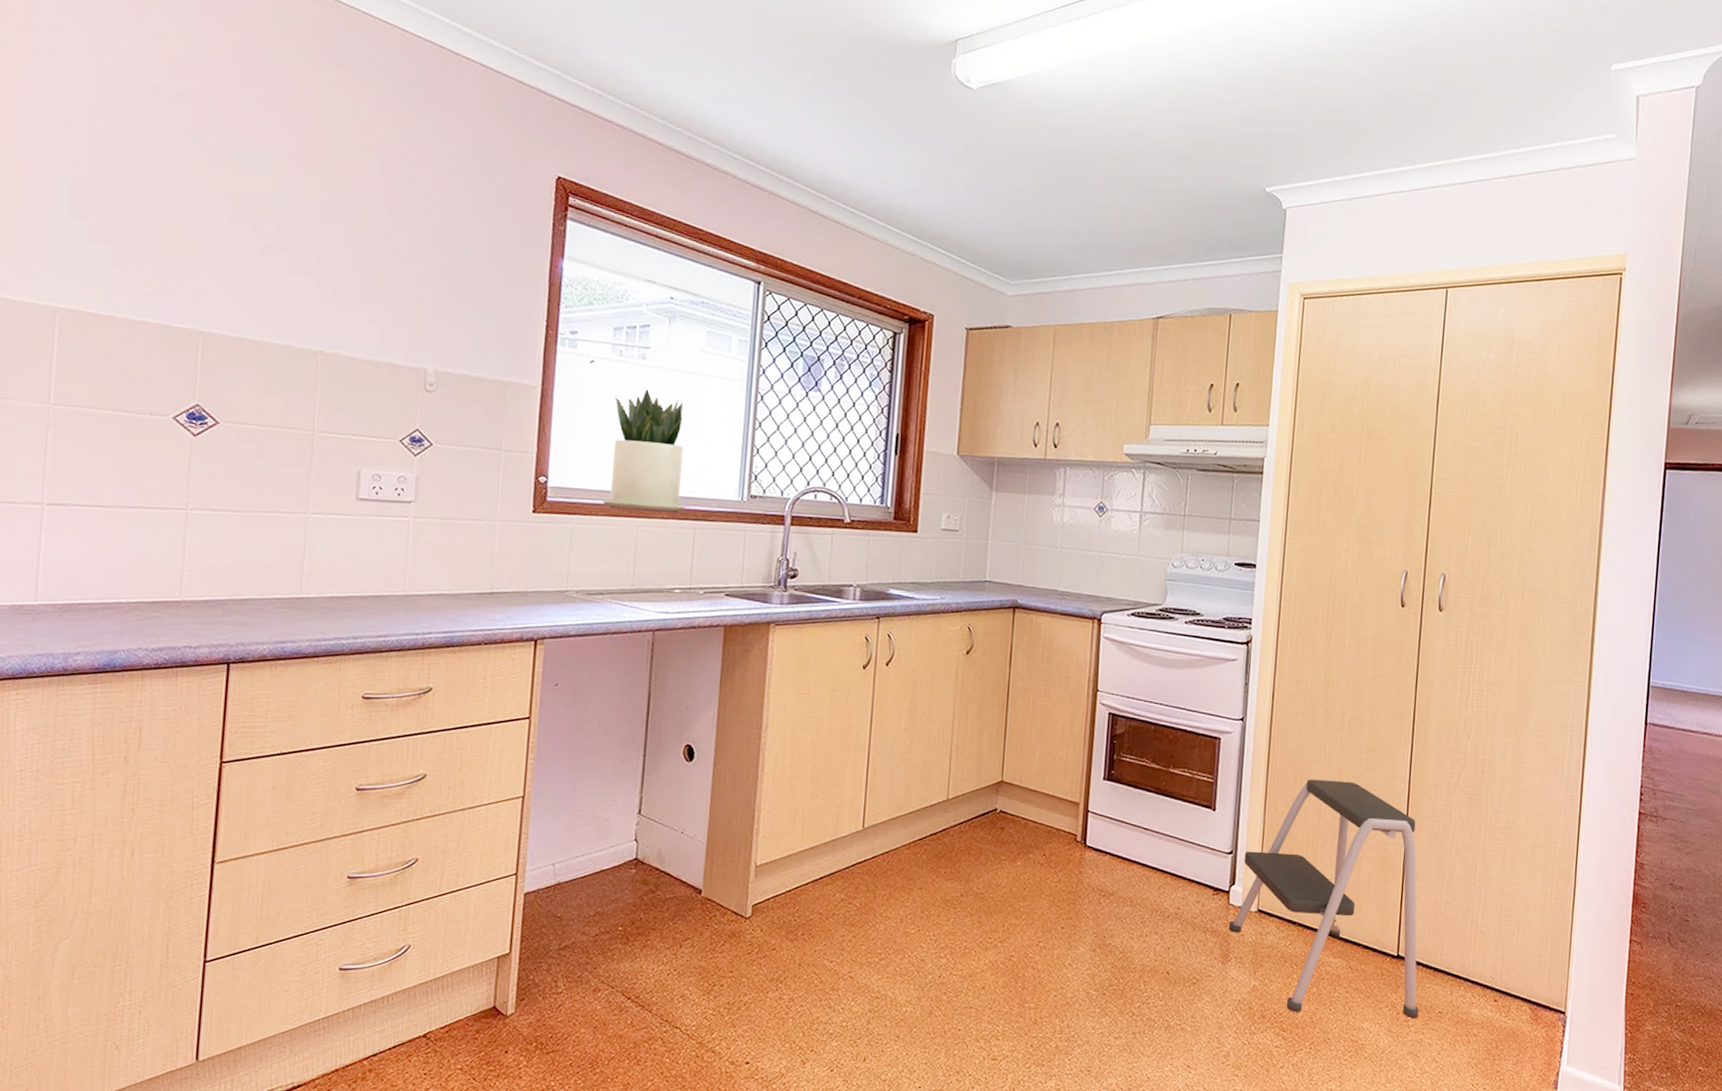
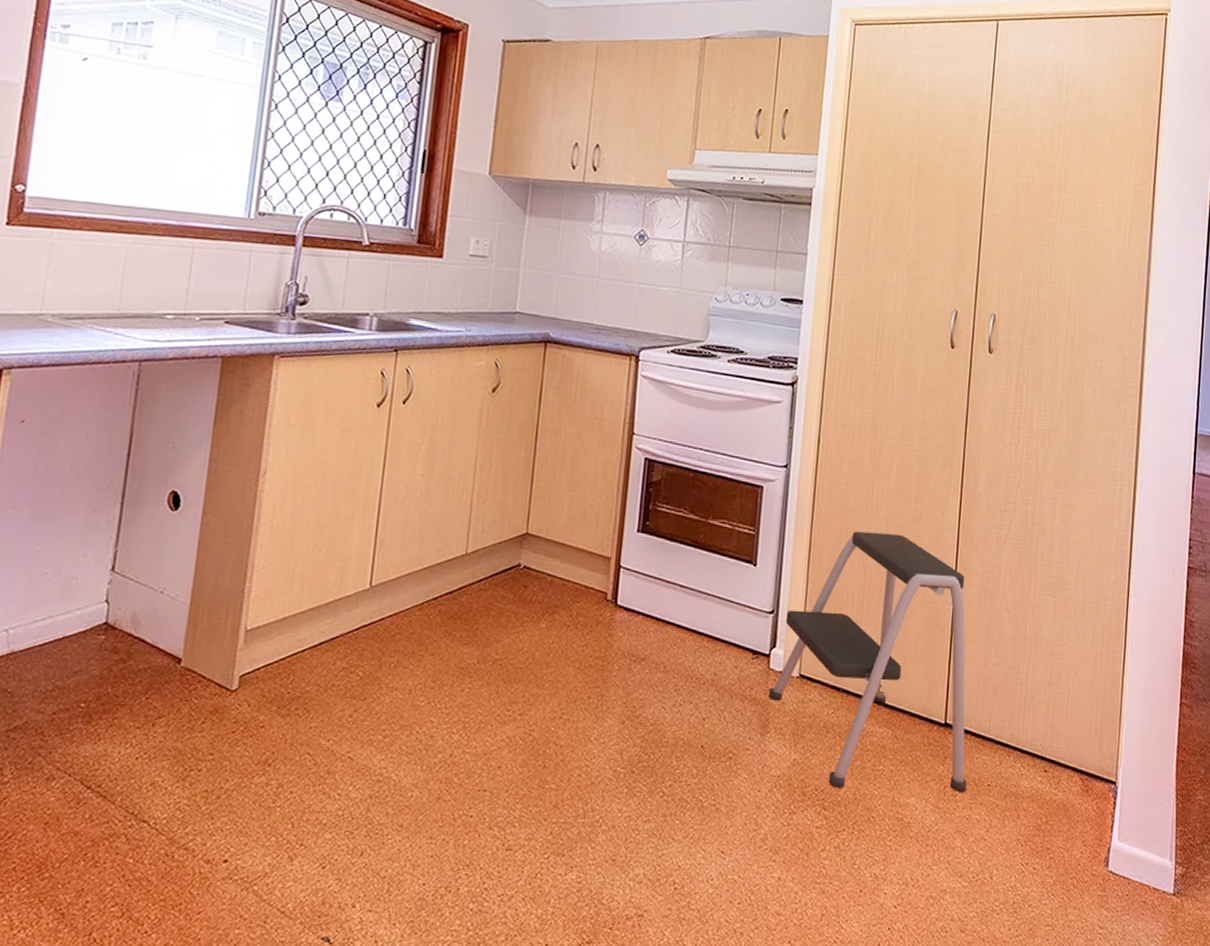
planter: present [602,389,686,513] -> none [88,92,187,230]

